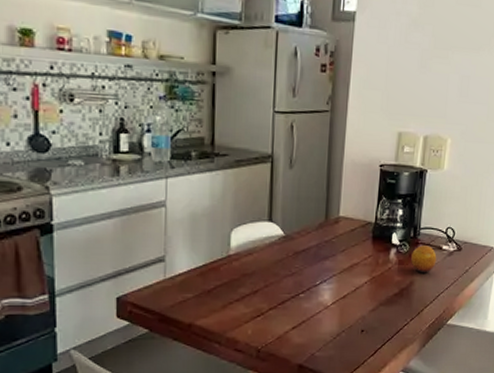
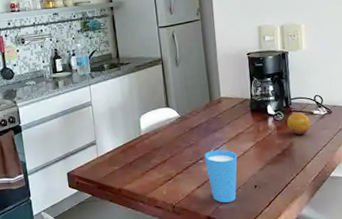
cup: none [307,282,347,349] -> present [204,149,238,203]

